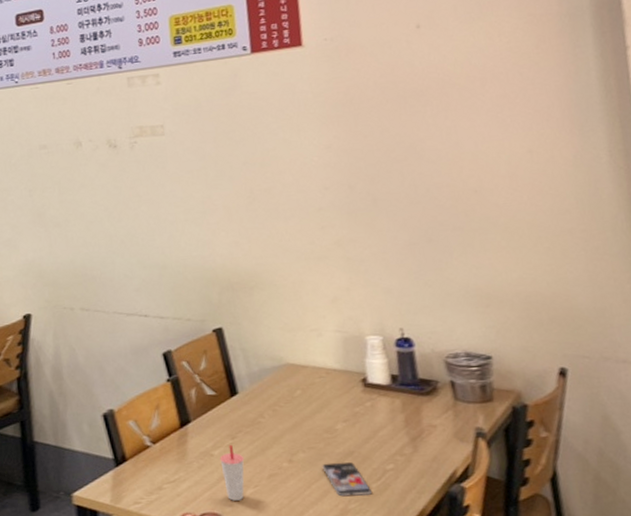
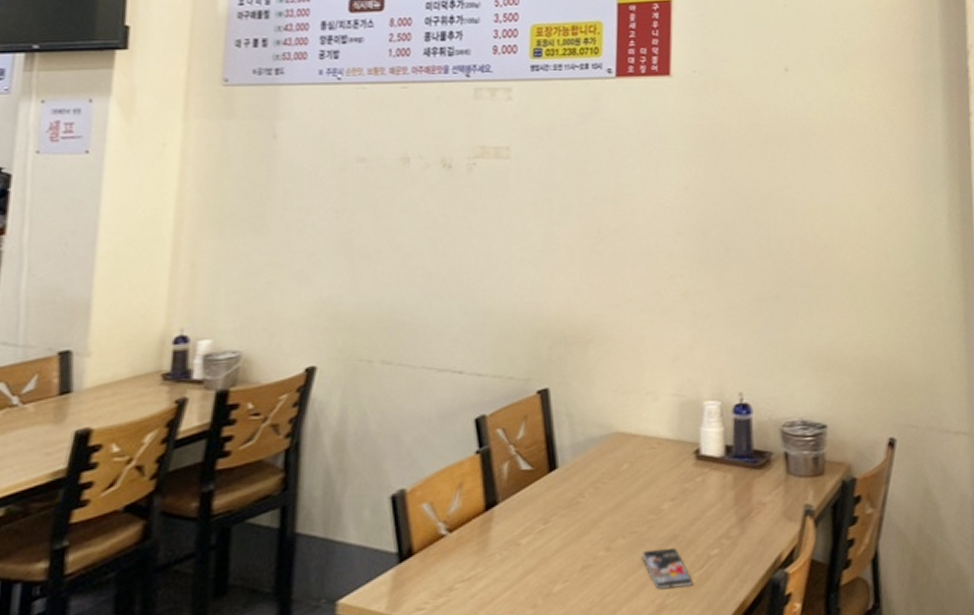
cup: present [219,445,245,501] -> none [527,531,556,601]

